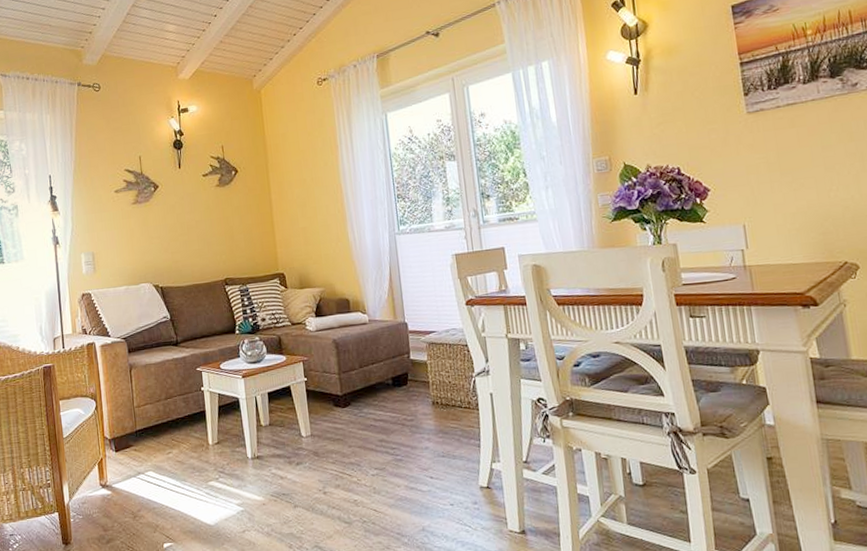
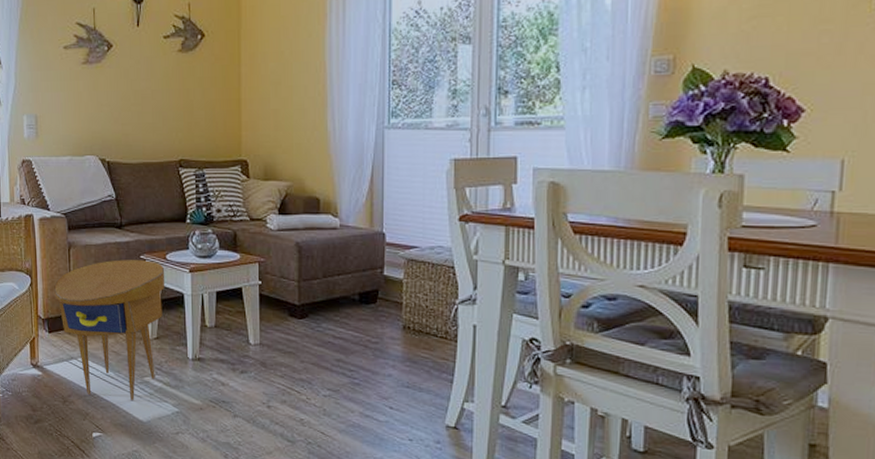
side table: none [118,372,222,507] -> present [54,260,165,401]

